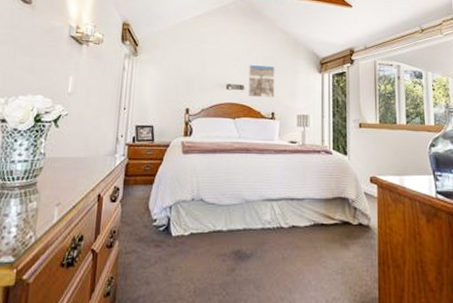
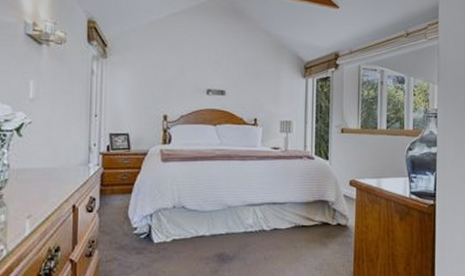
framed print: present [248,64,275,98] -> none [230,68,258,104]

